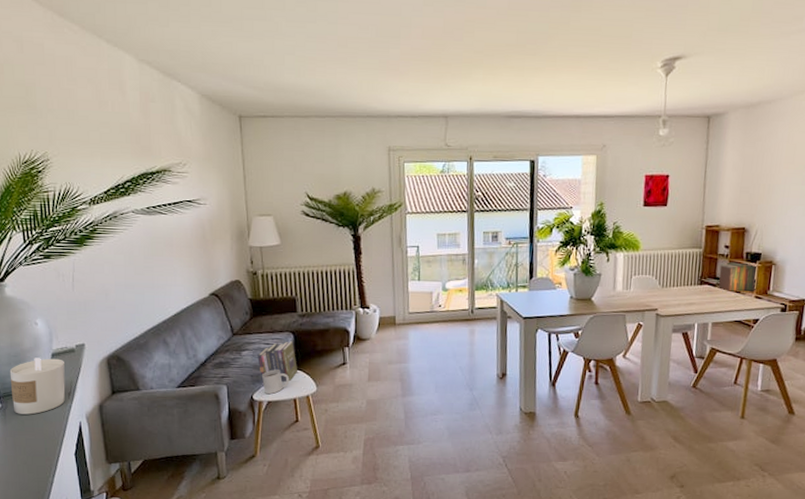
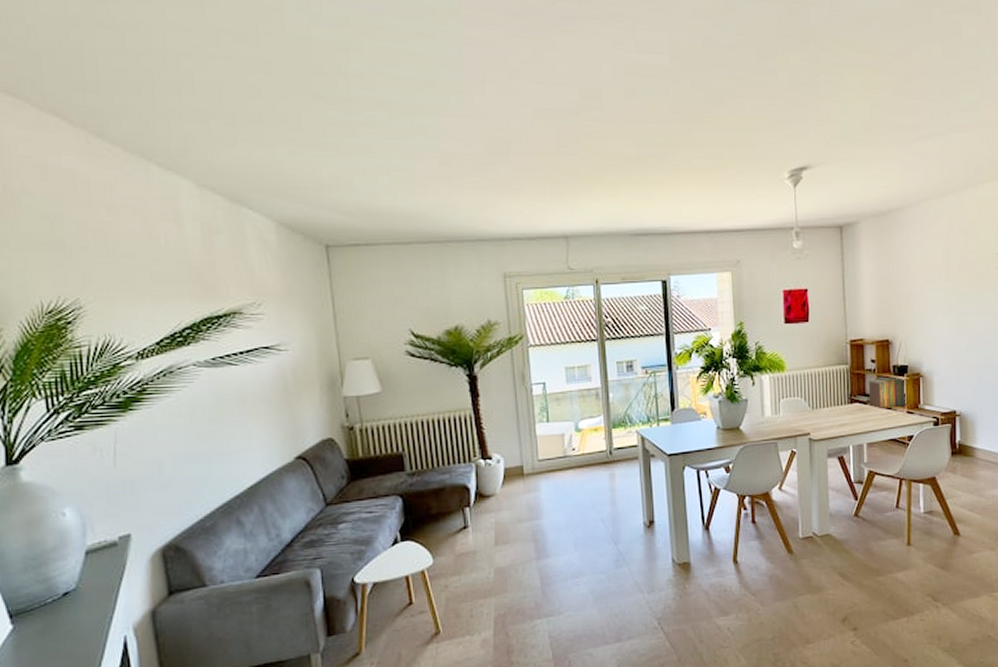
candle: present [9,357,66,415] -> none [25,556,105,636]
books: present [257,341,298,384] -> none [358,506,410,562]
mug: present [261,369,290,395] -> none [363,542,400,575]

